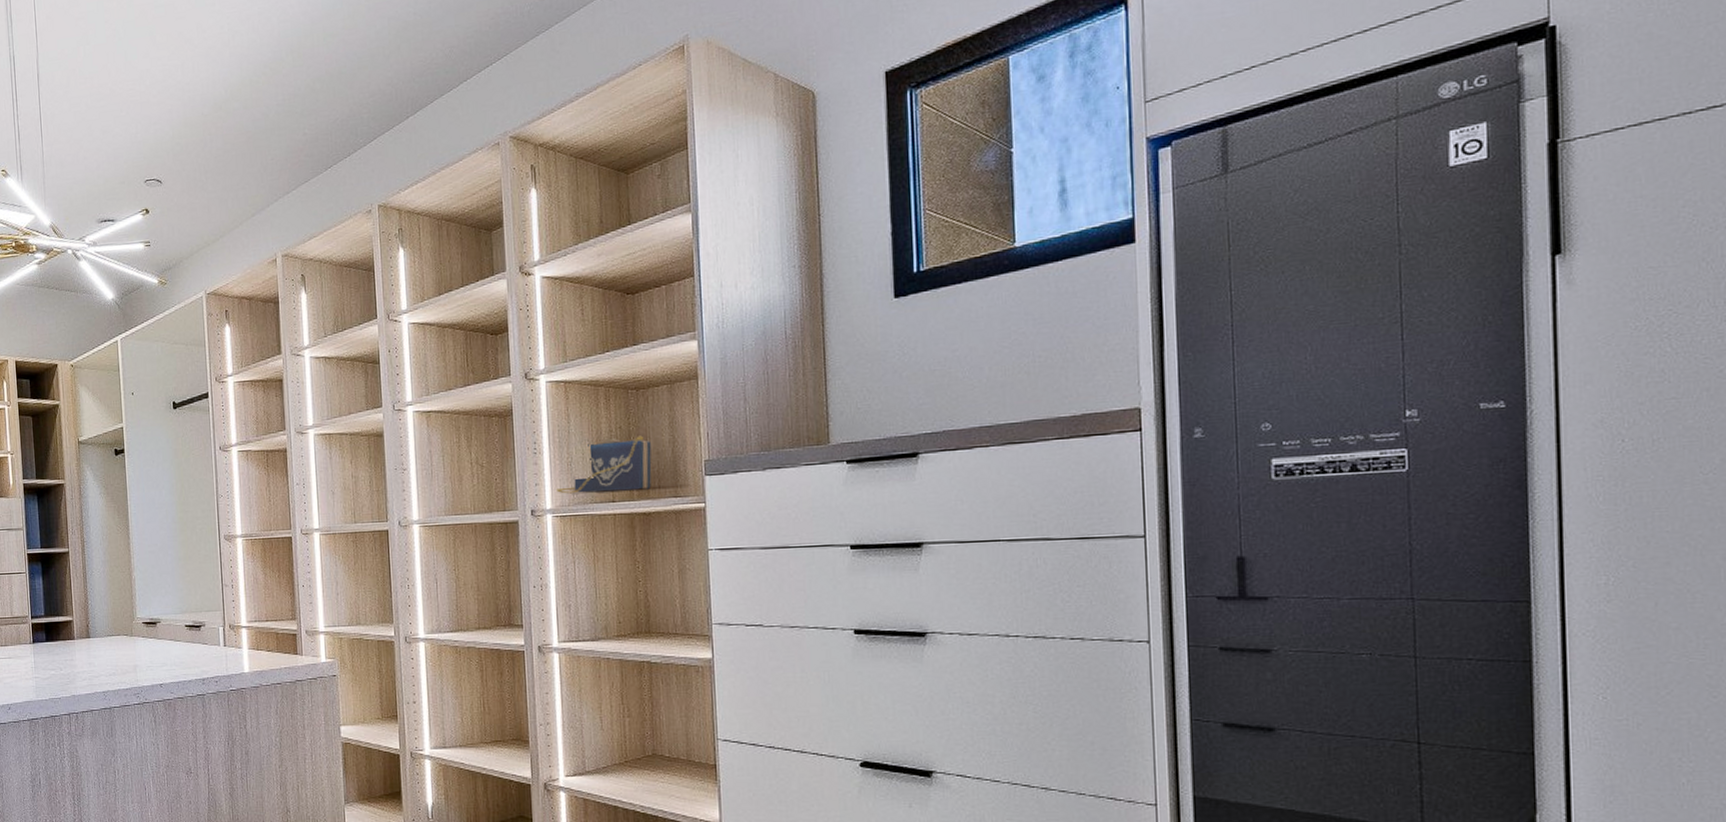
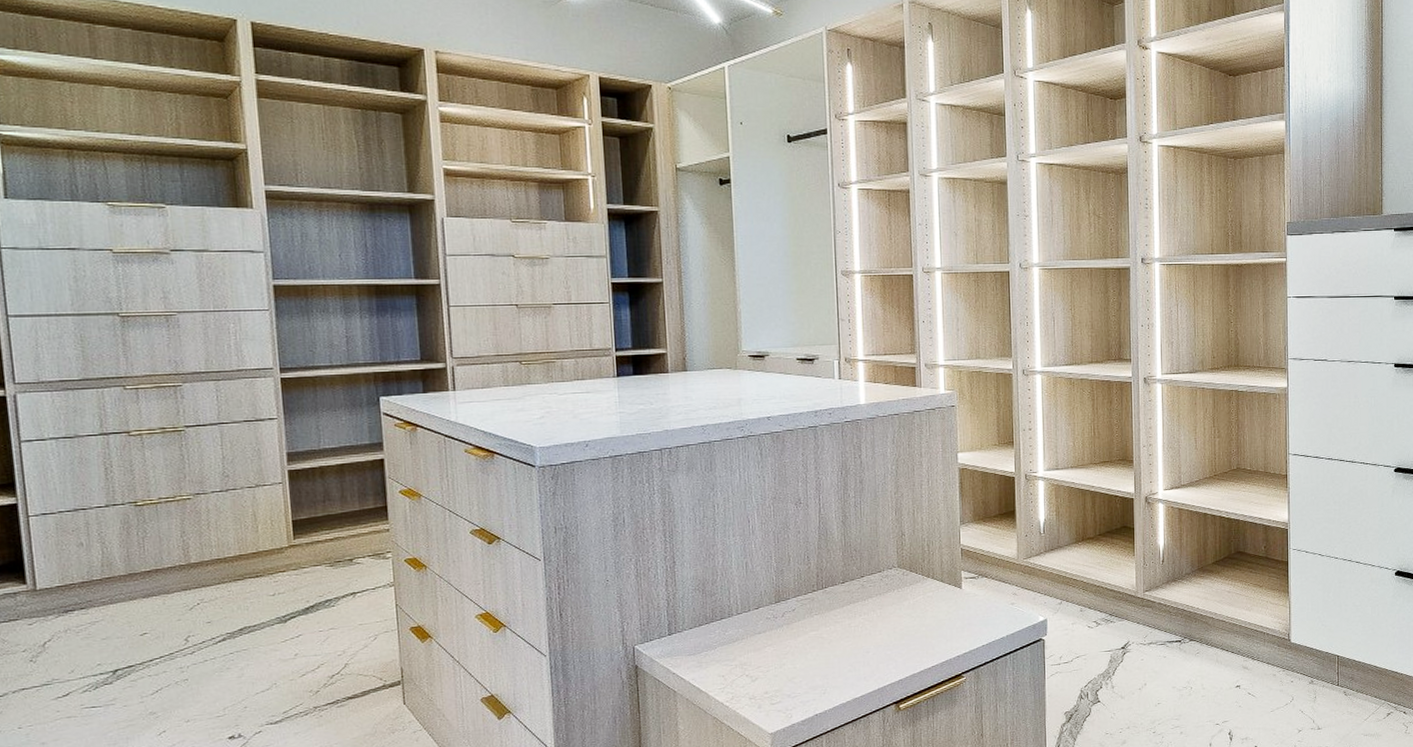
clutch bag: present [557,435,652,494] -> none [1164,198,1245,246]

